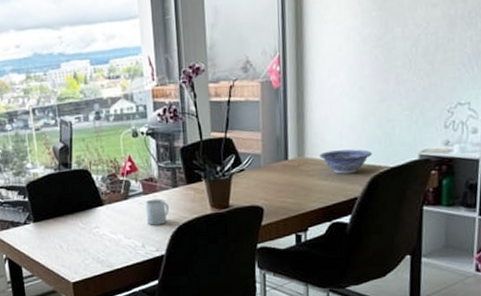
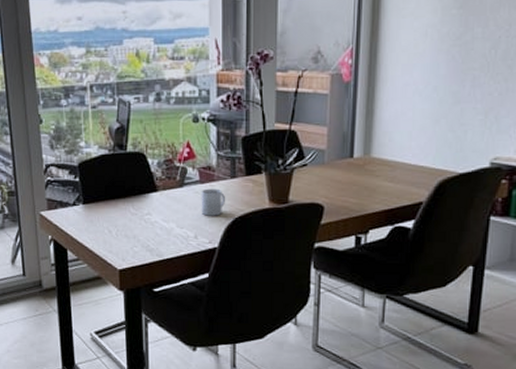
decorative bowl: present [320,149,372,174] -> none [387,152,442,177]

